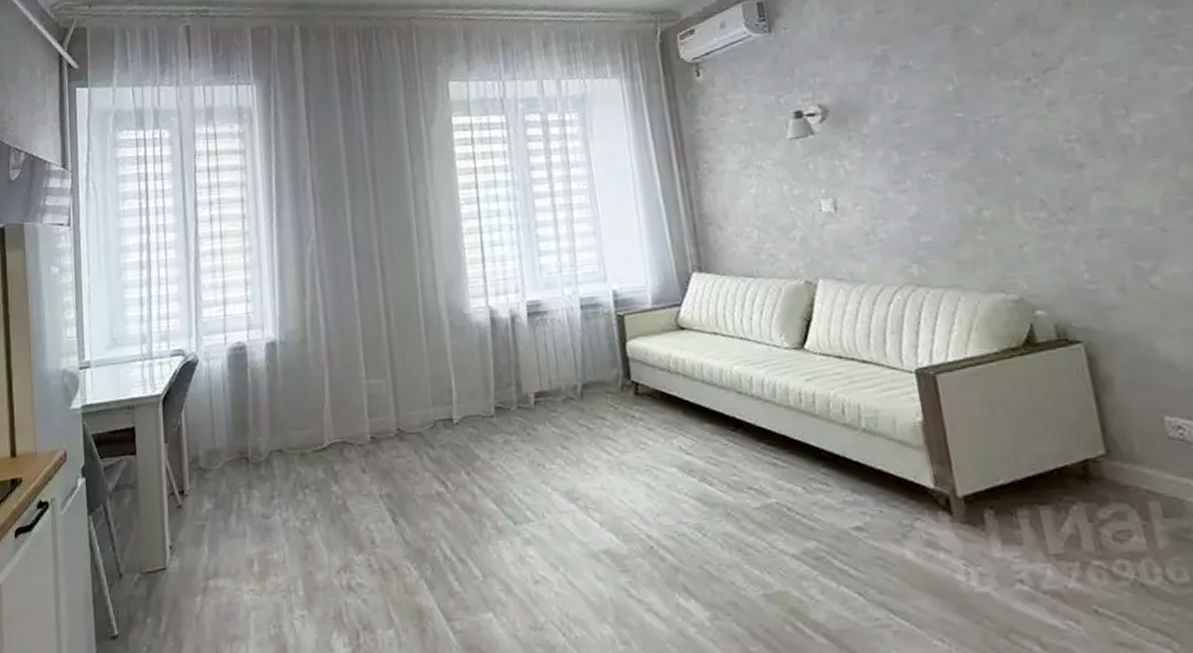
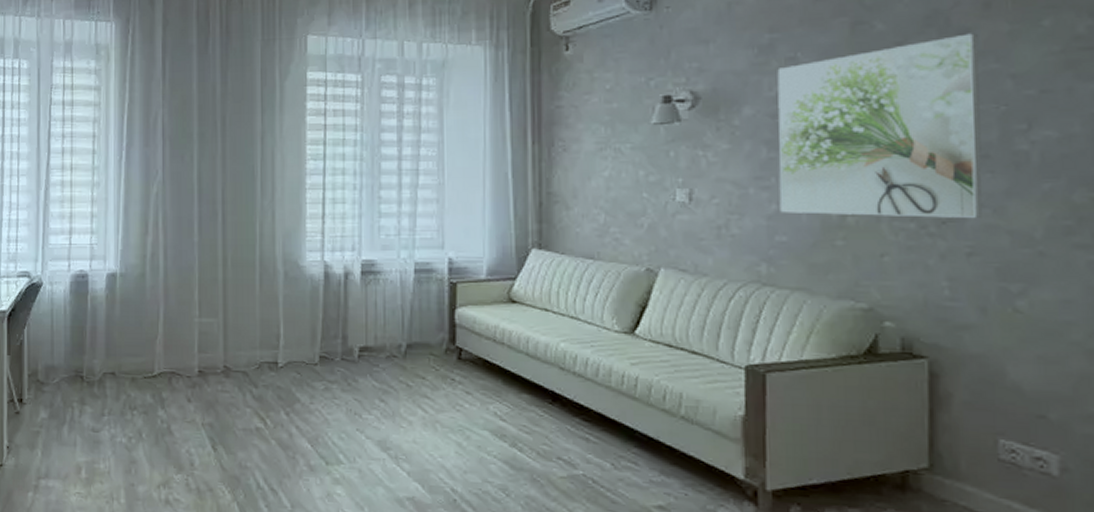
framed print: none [894,30,1103,214] -> present [777,33,983,218]

